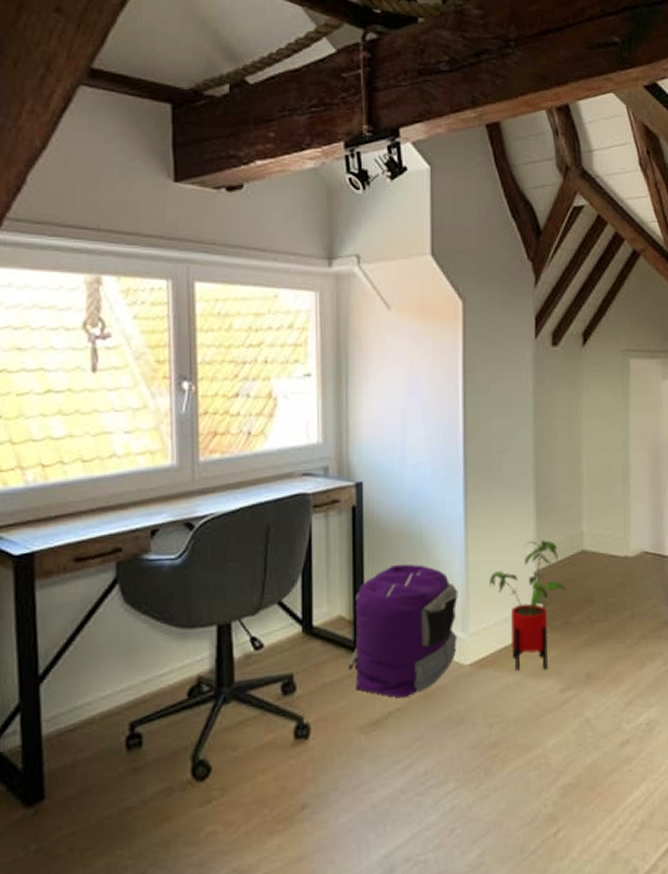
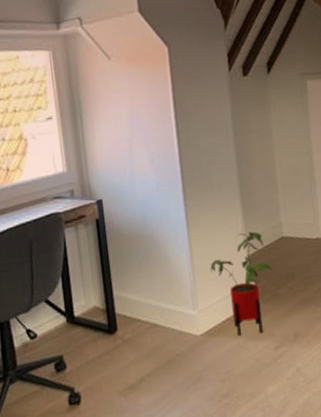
backpack: present [348,563,458,698] -> none [105,260,190,366]

